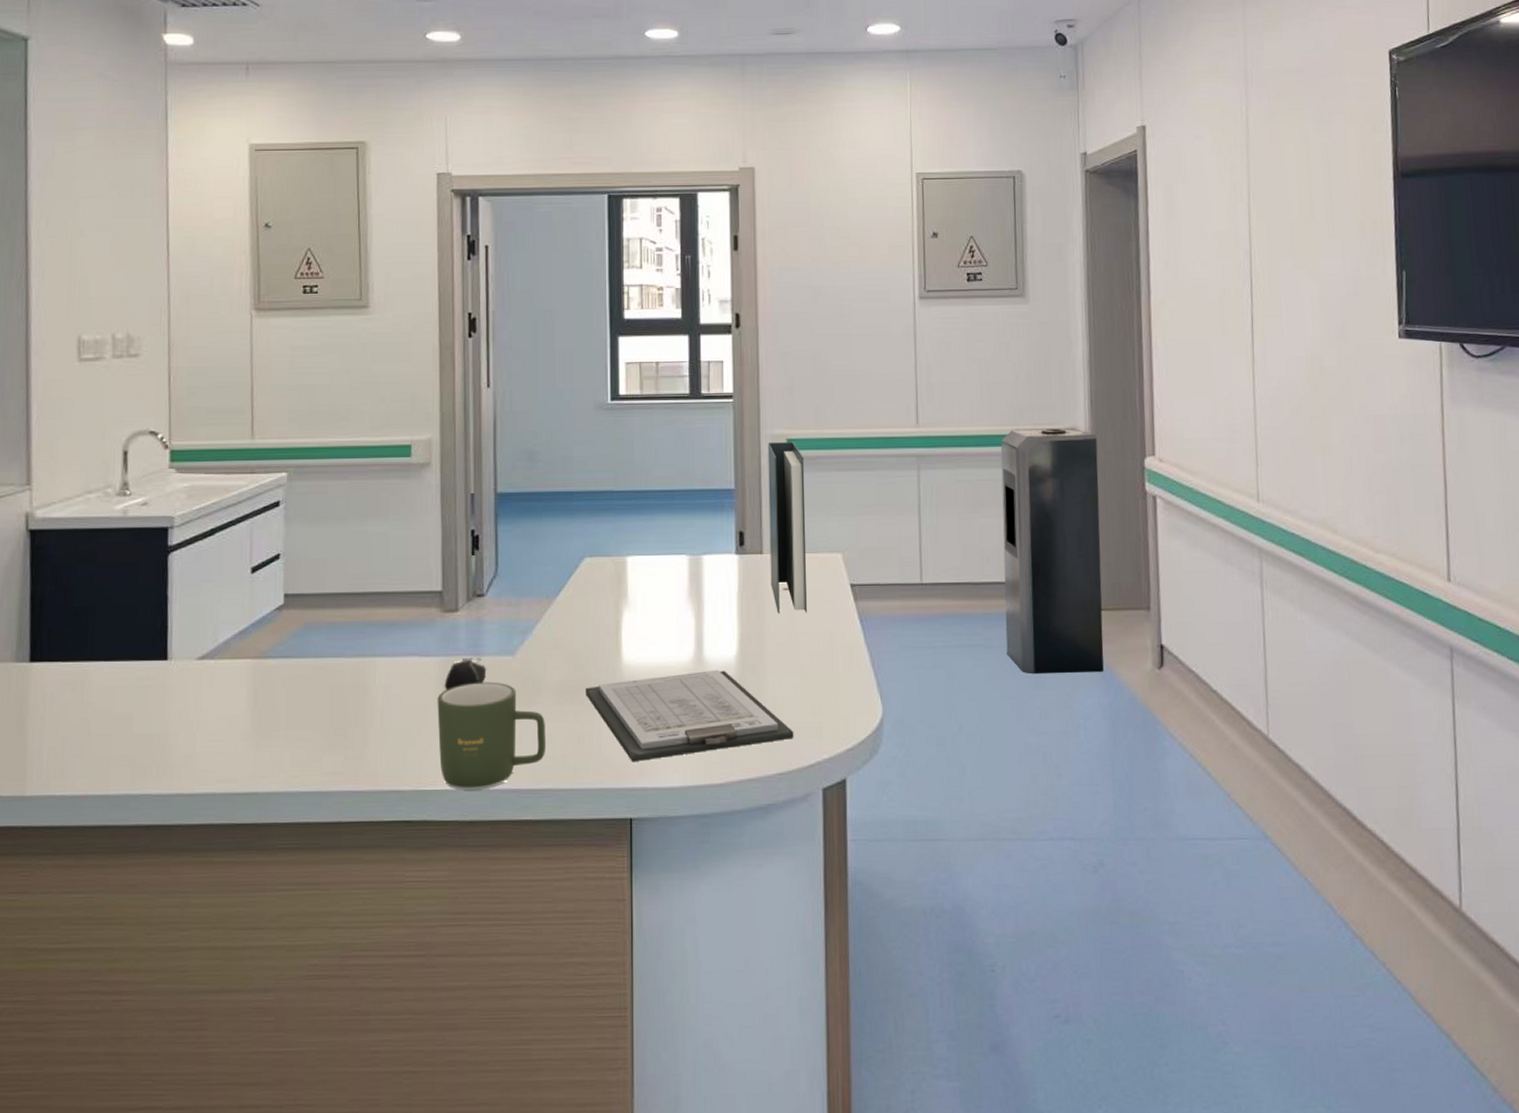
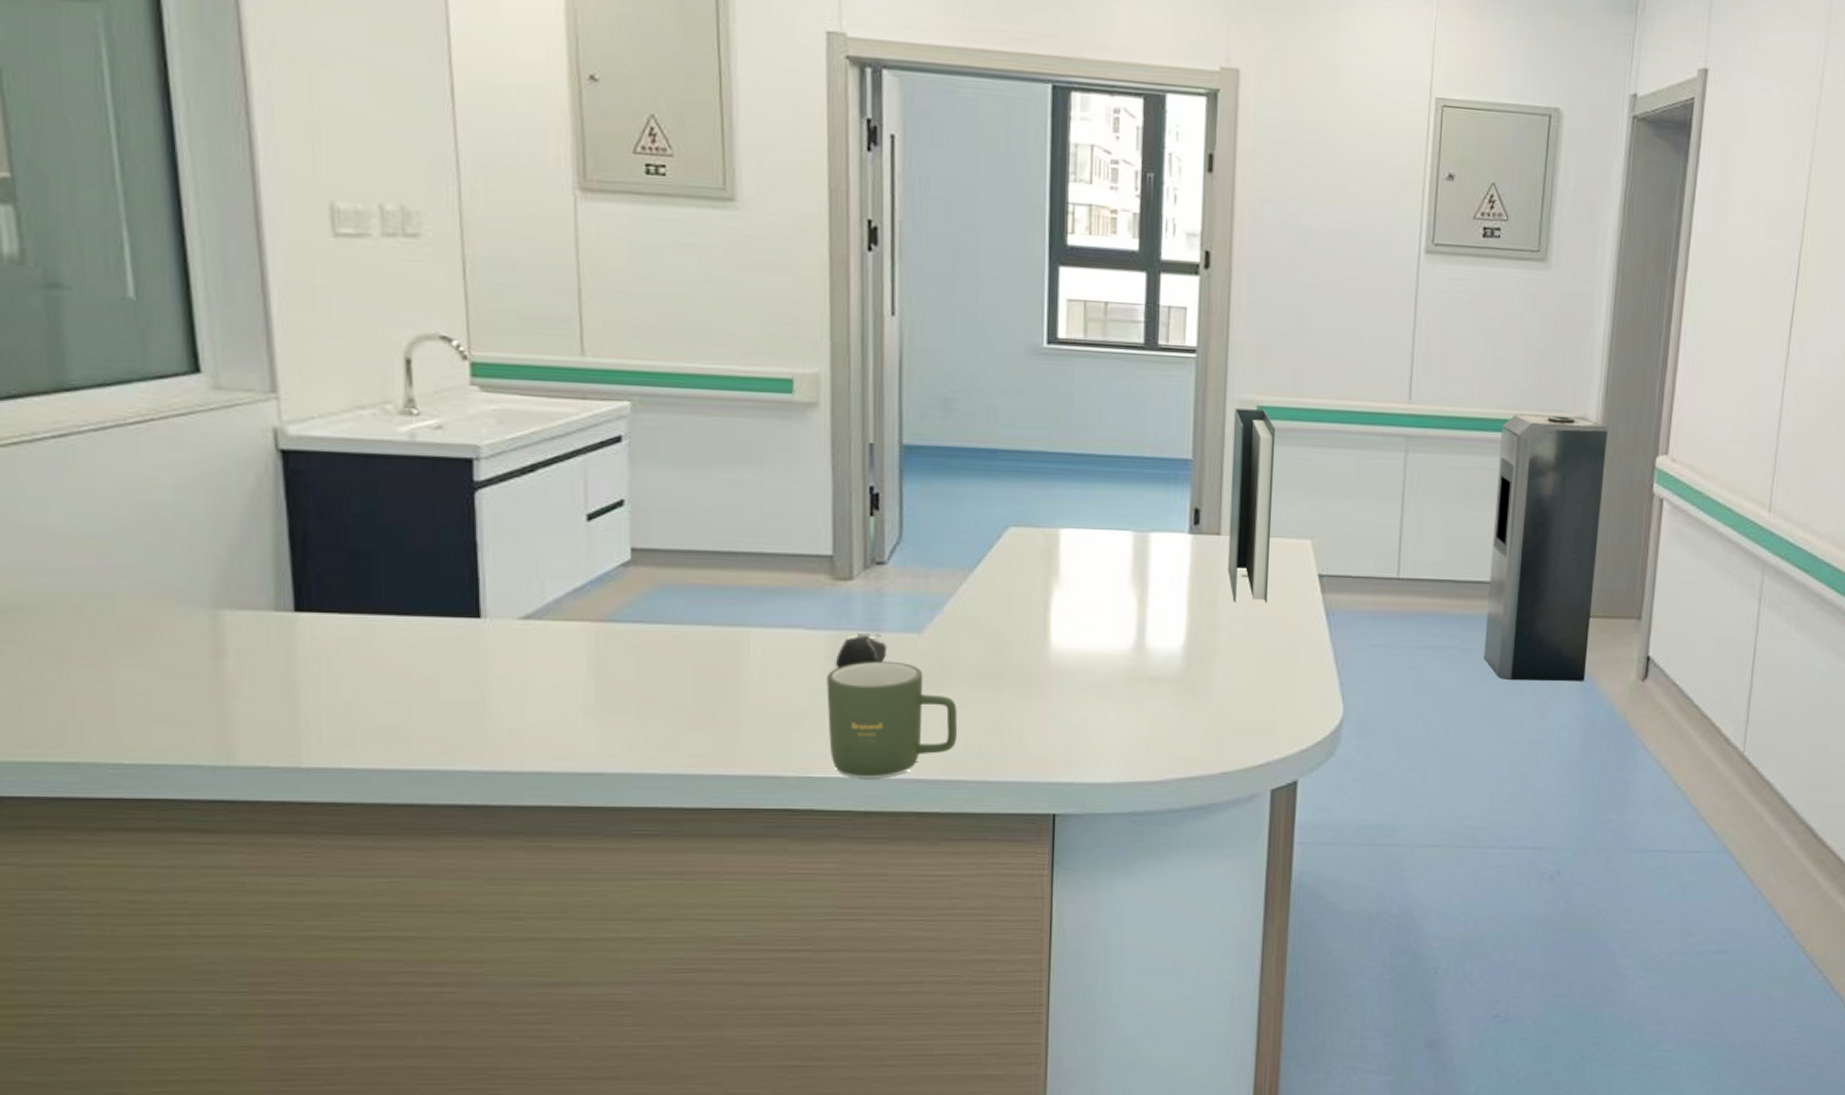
clipboard: present [585,669,794,761] -> none [1005,659,1244,754]

